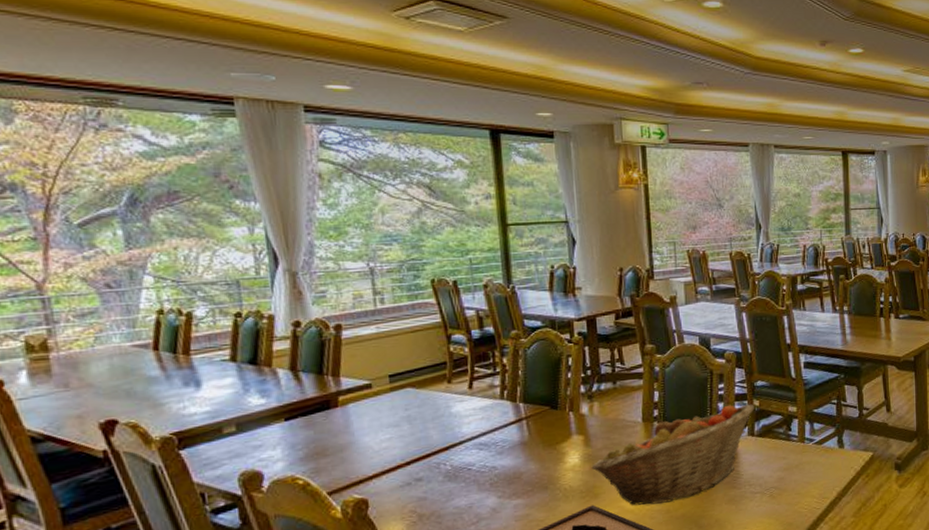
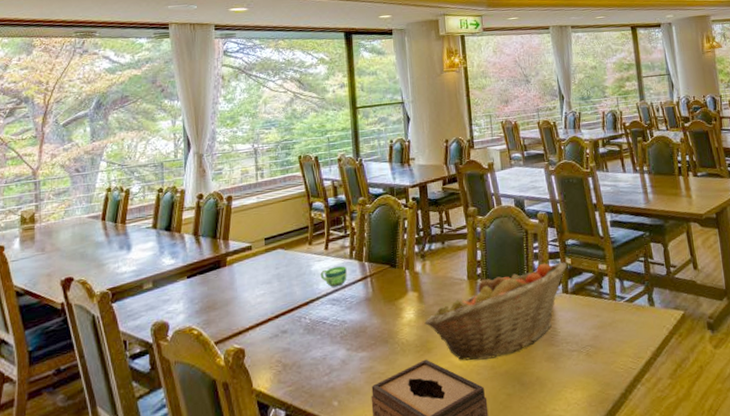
cup: none [463,407,497,431] -> present [320,266,347,287]

